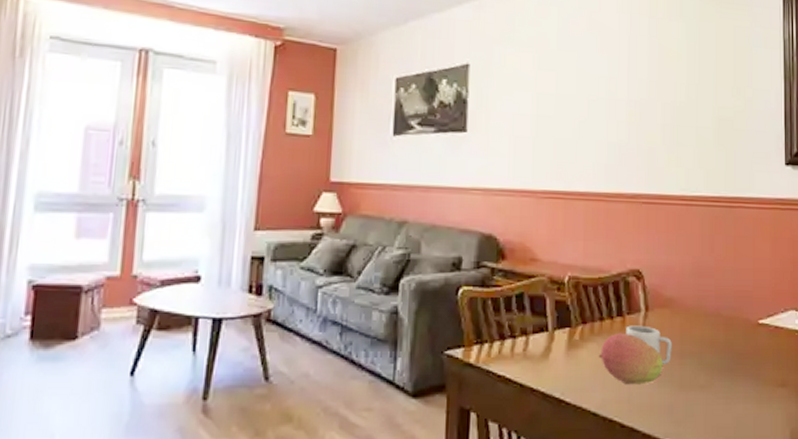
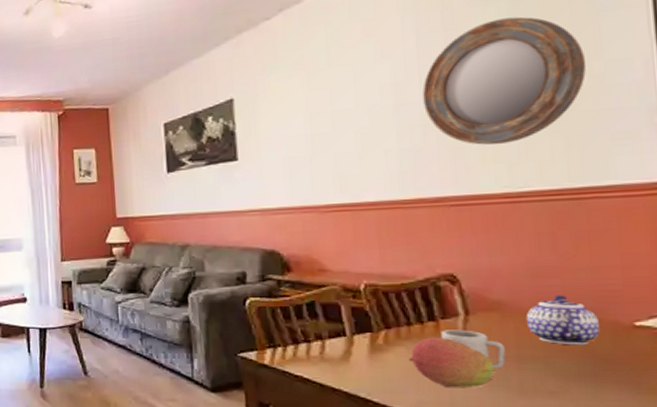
home mirror: none [630,36,742,150] -> present [422,16,587,145]
teapot: none [688,294,737,341] -> present [525,295,601,346]

